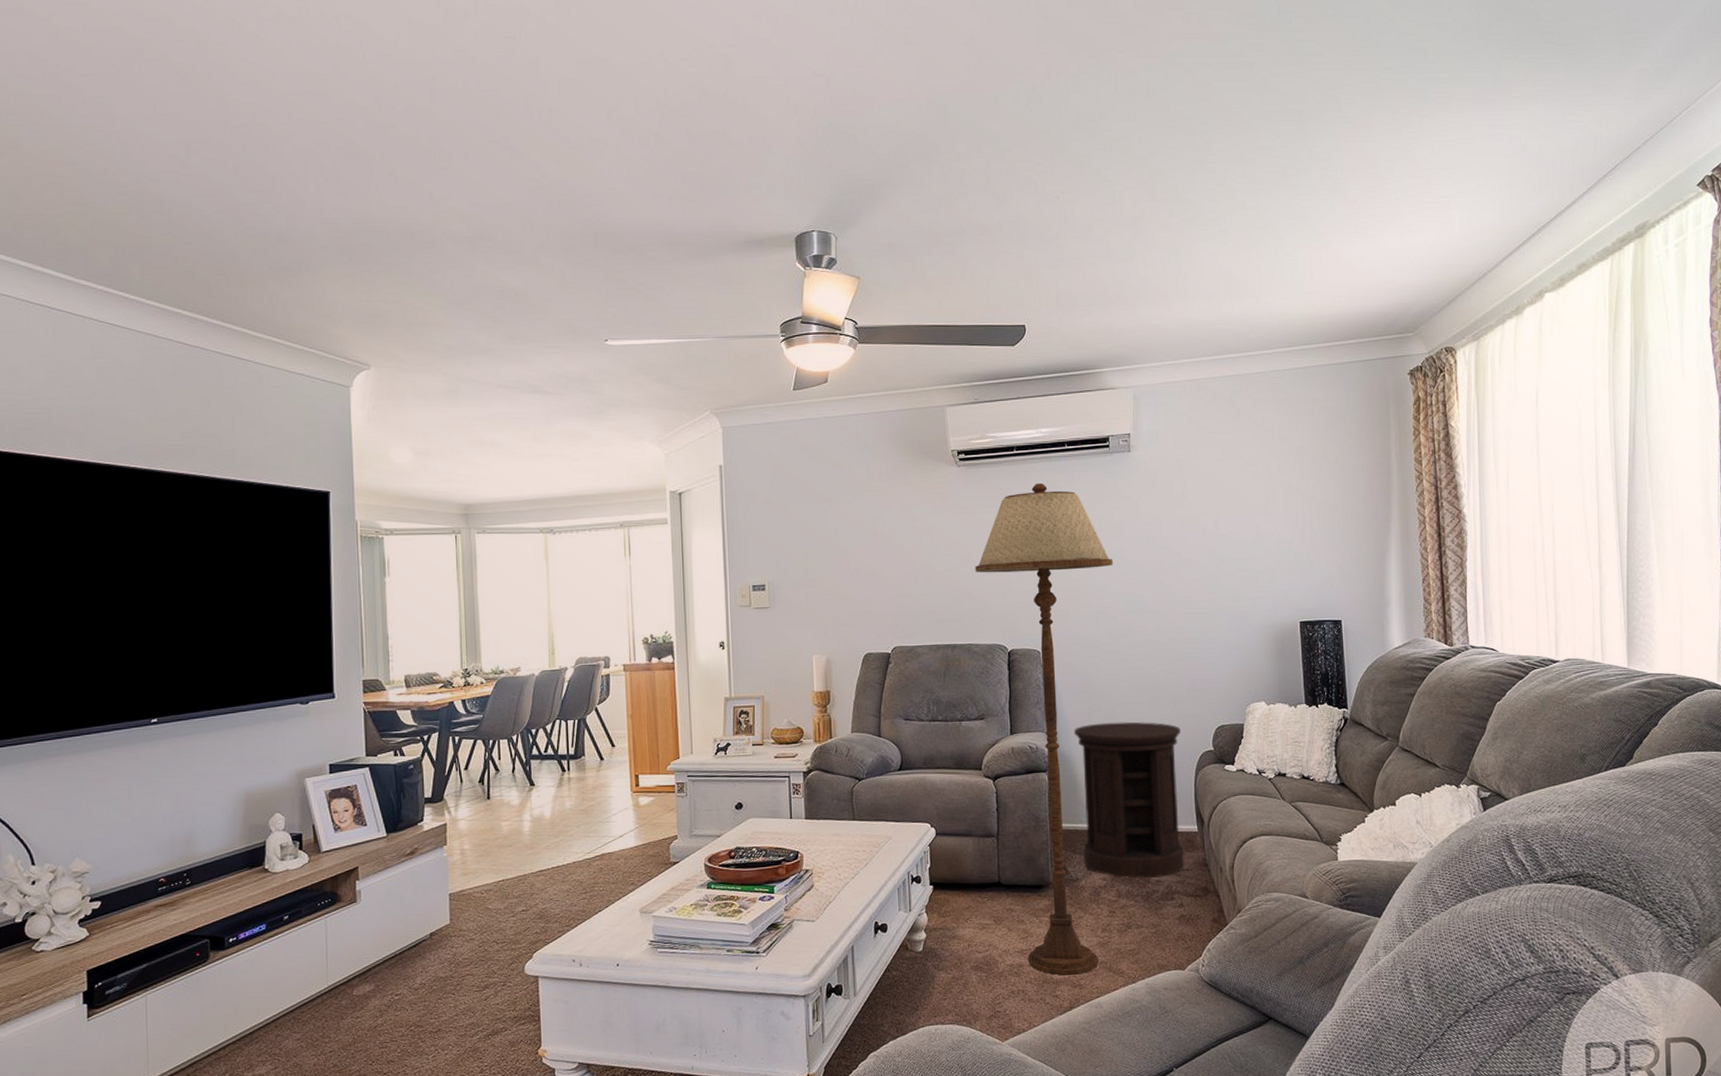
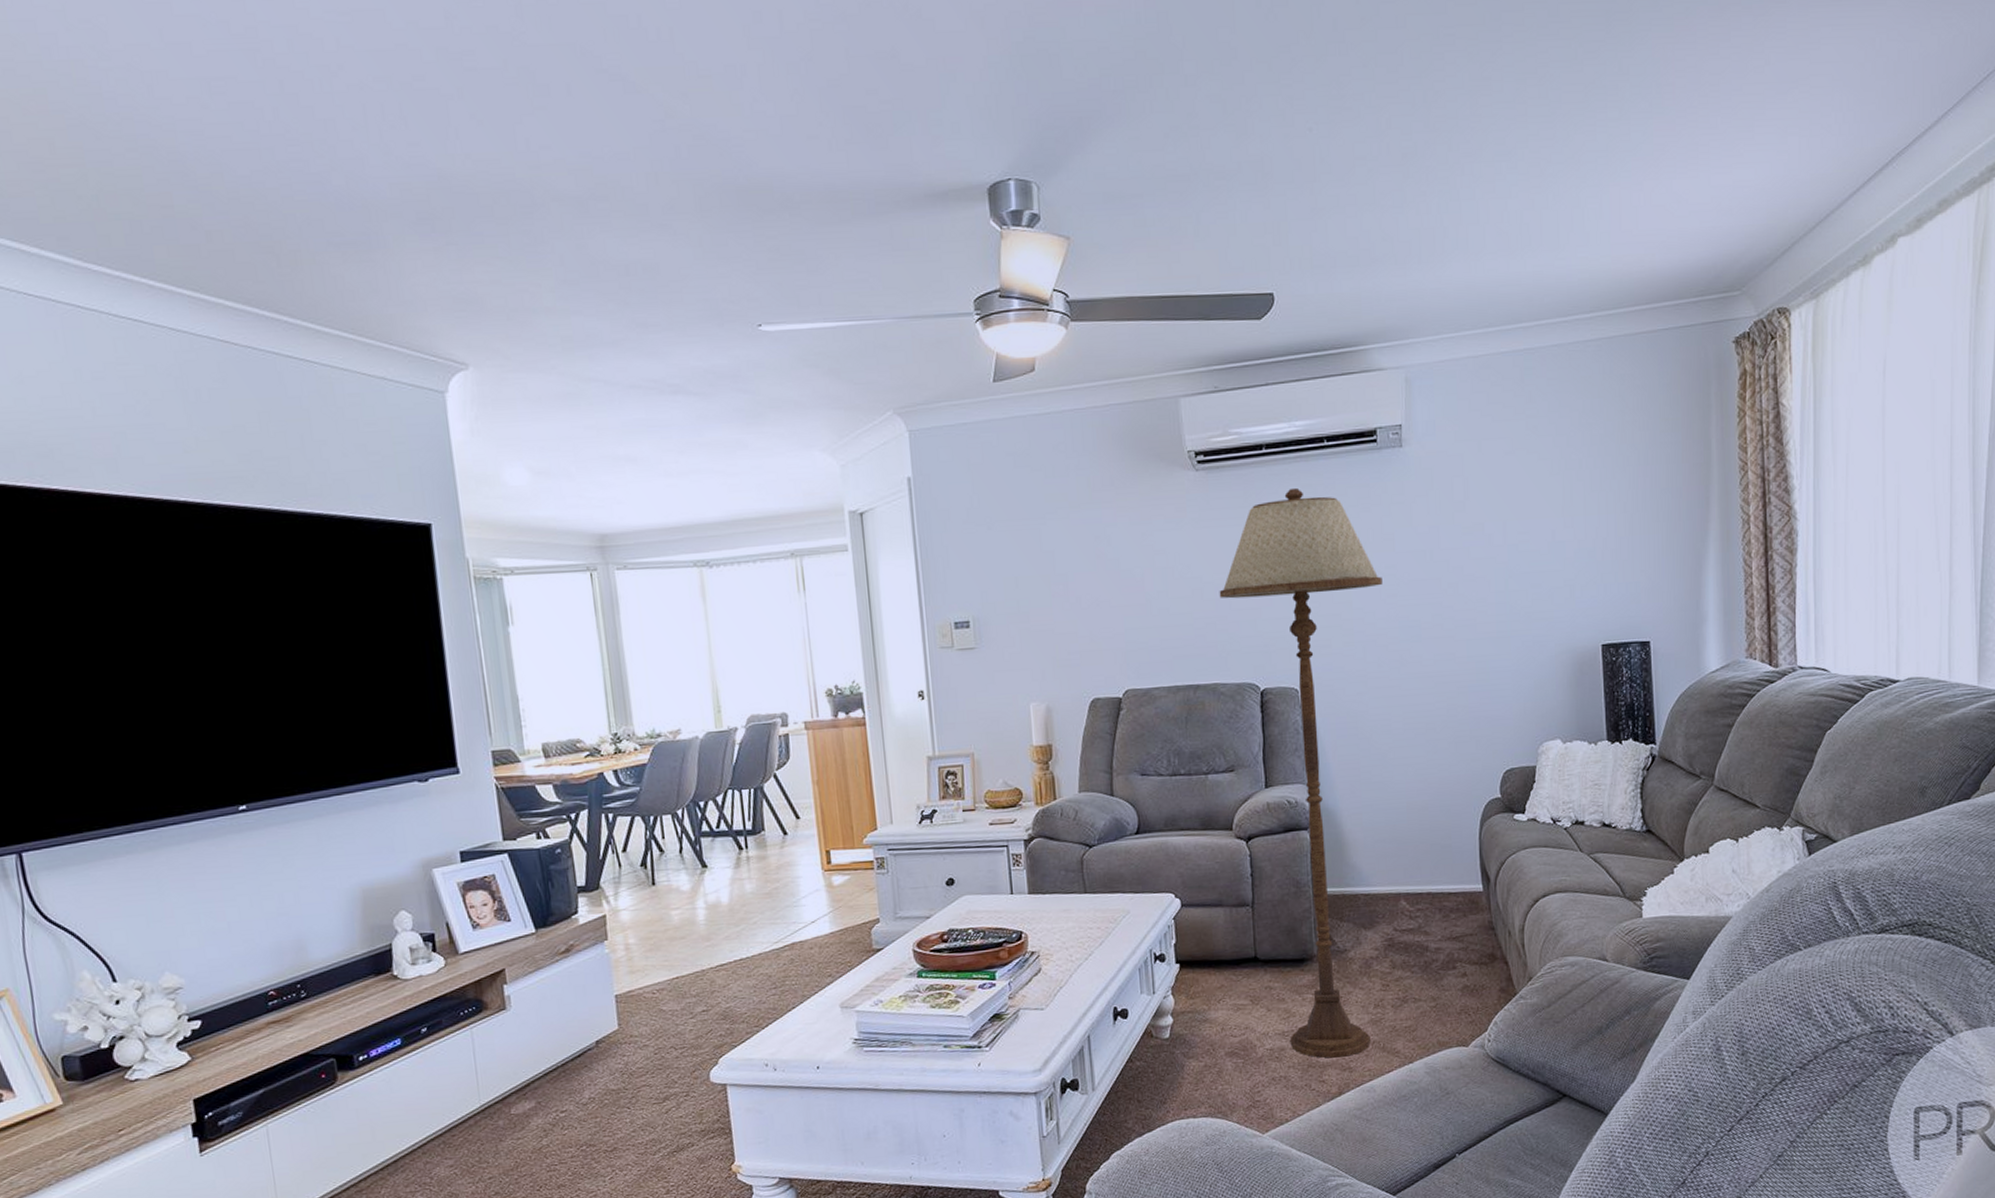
side table: present [1073,721,1184,878] -> none [1338,768,1467,946]

